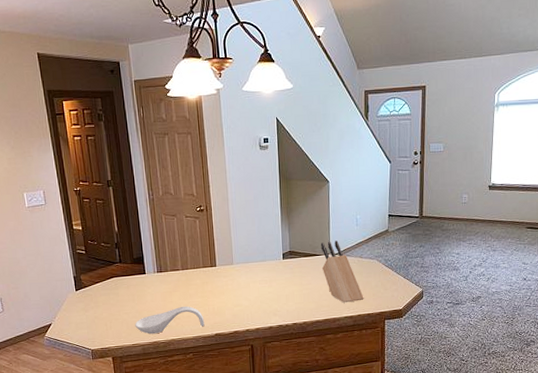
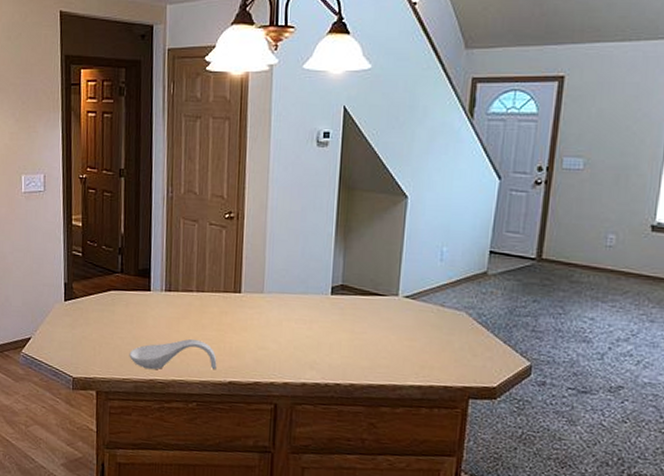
knife block: present [320,240,364,303] -> none [384,278,441,367]

